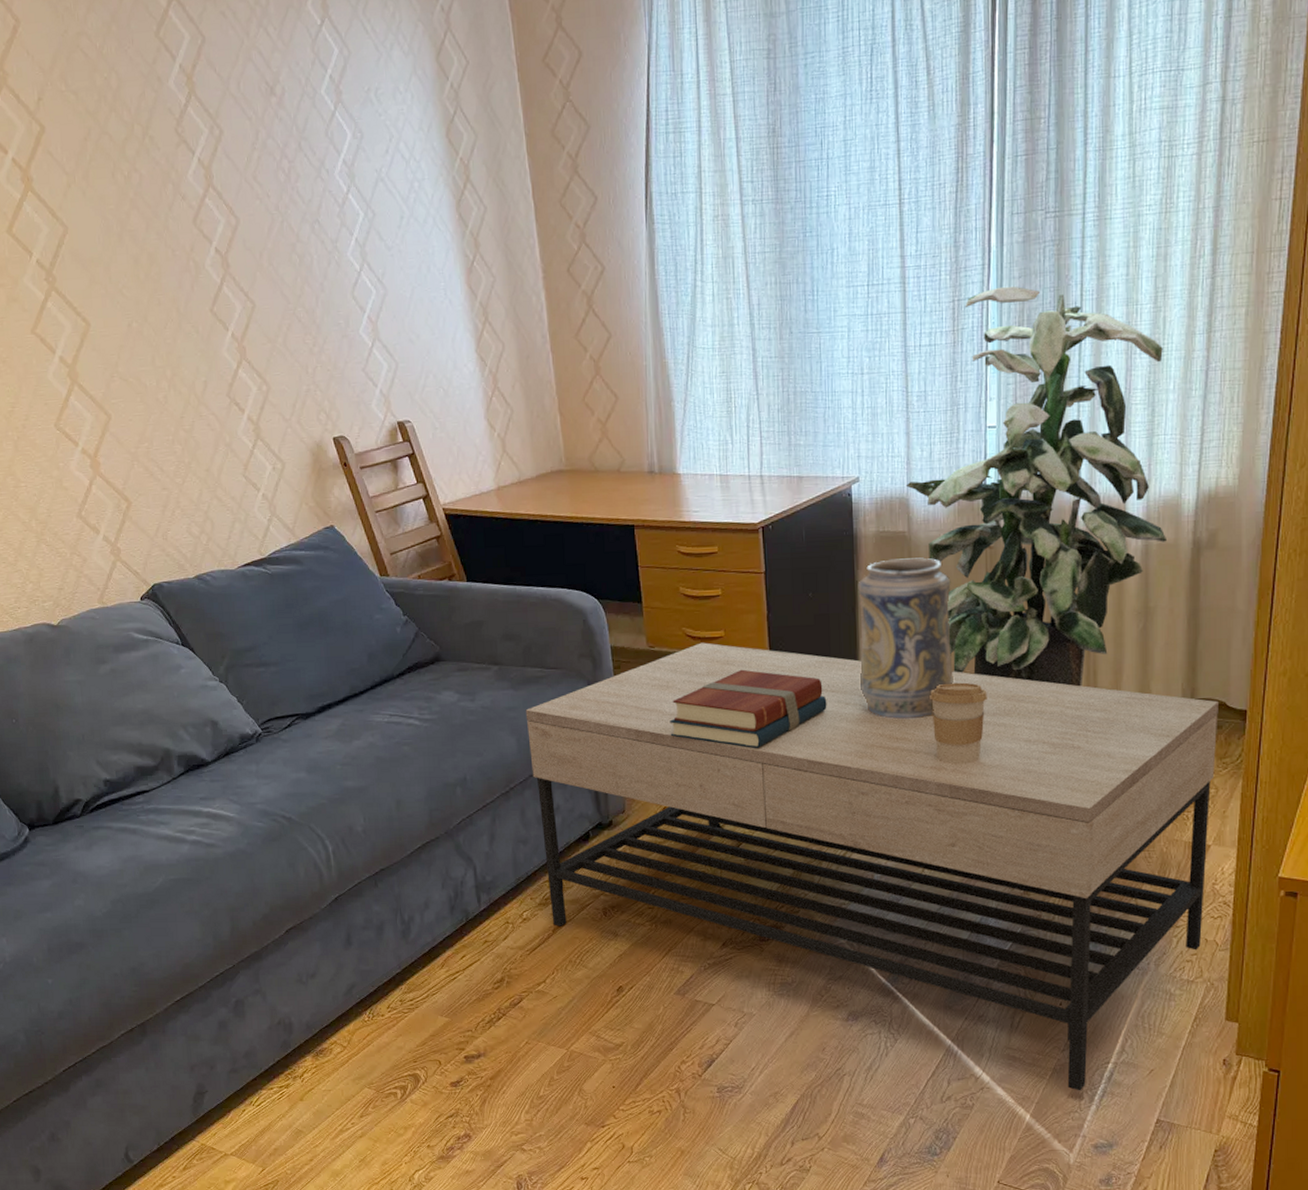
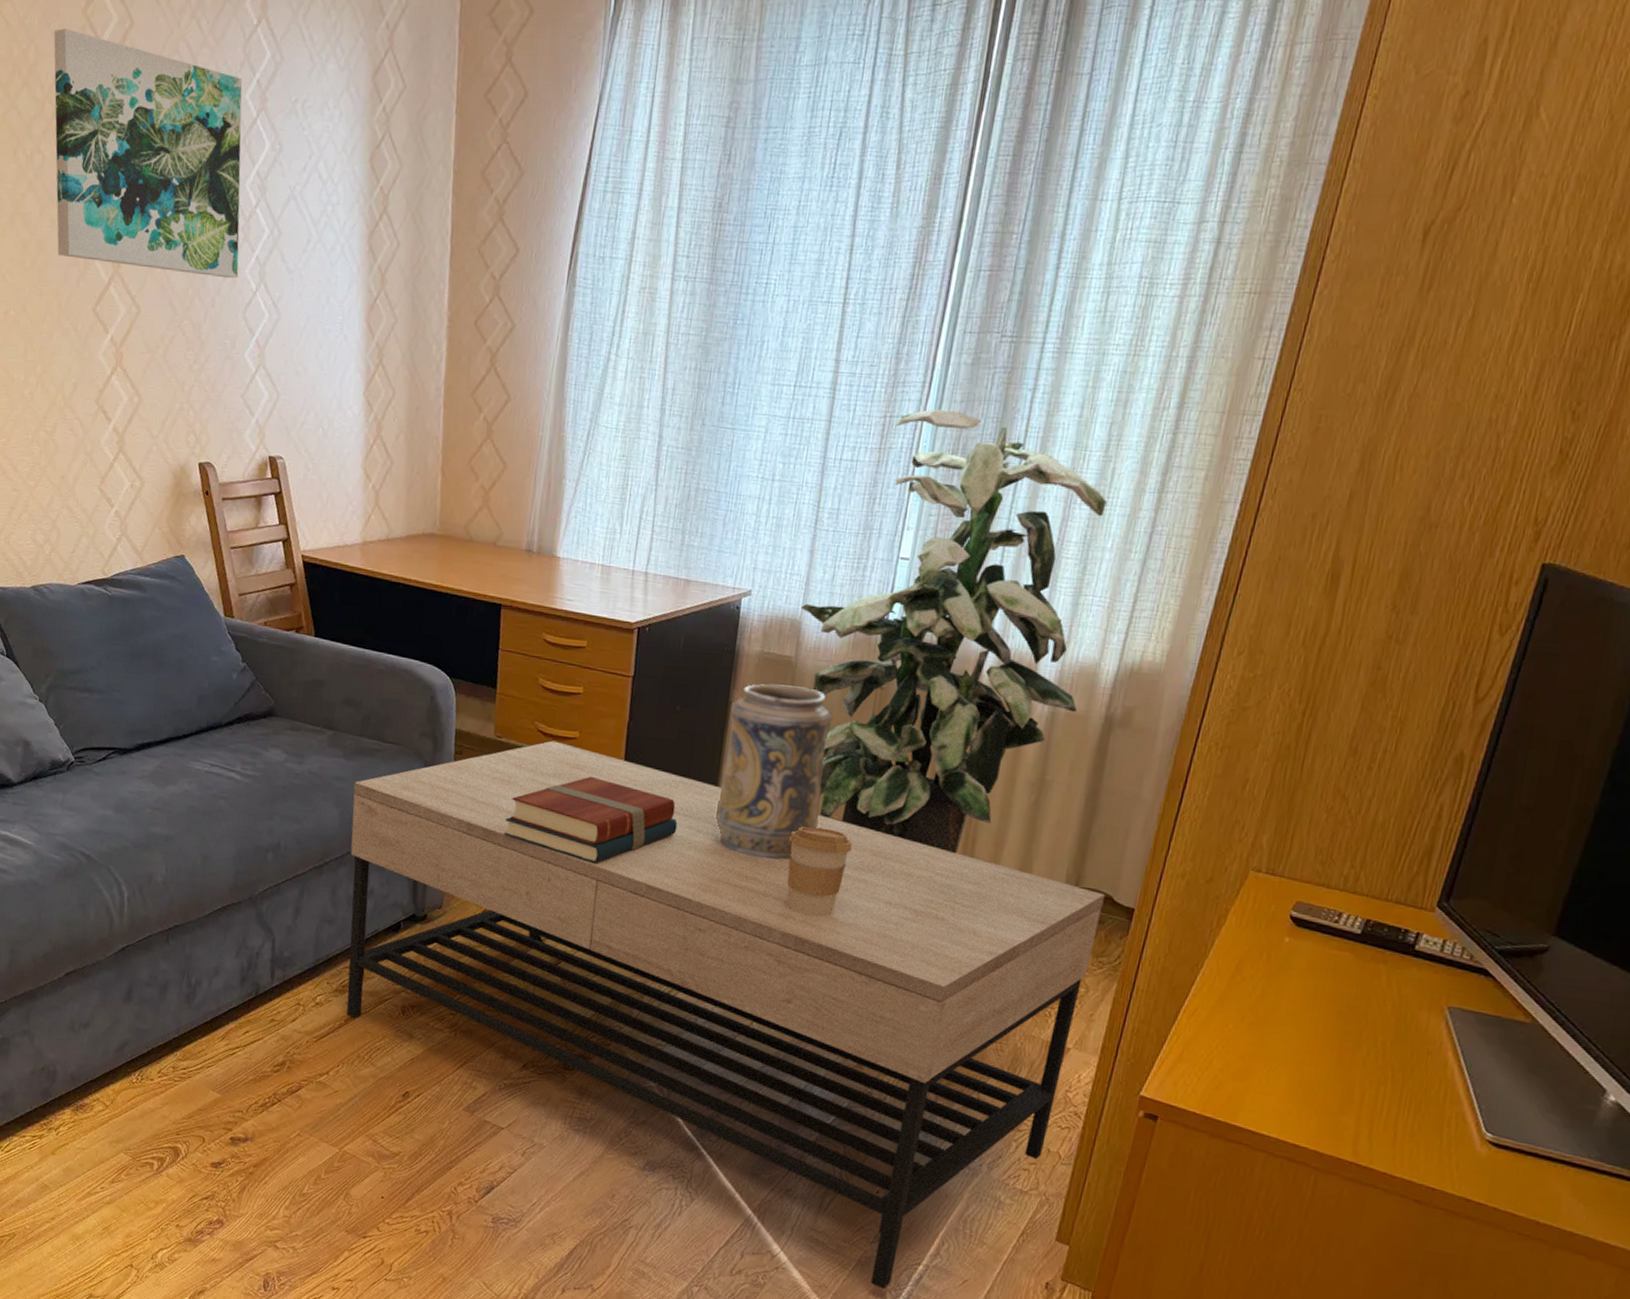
wall art: none [132,52,342,266] -> present [53,29,242,279]

